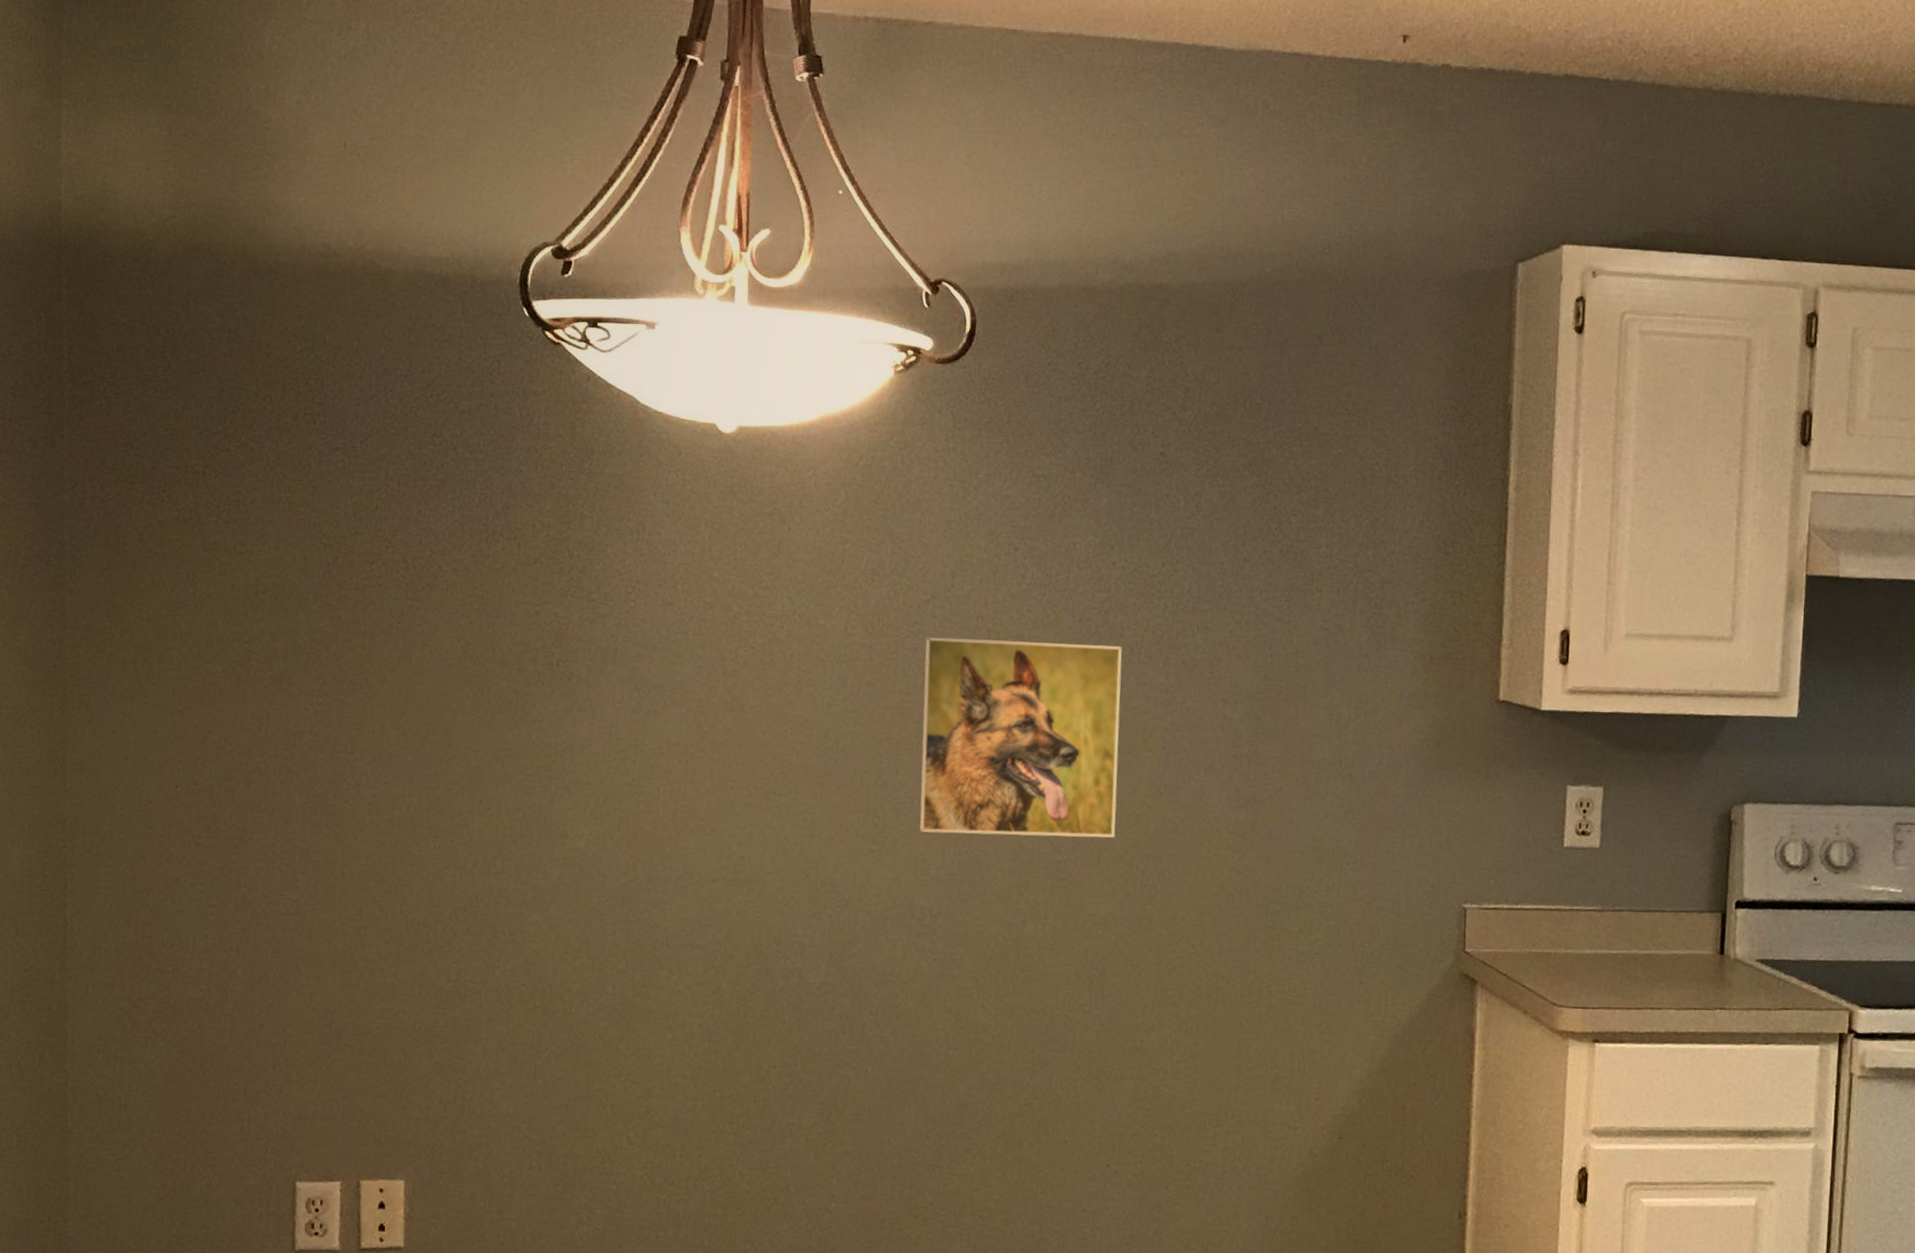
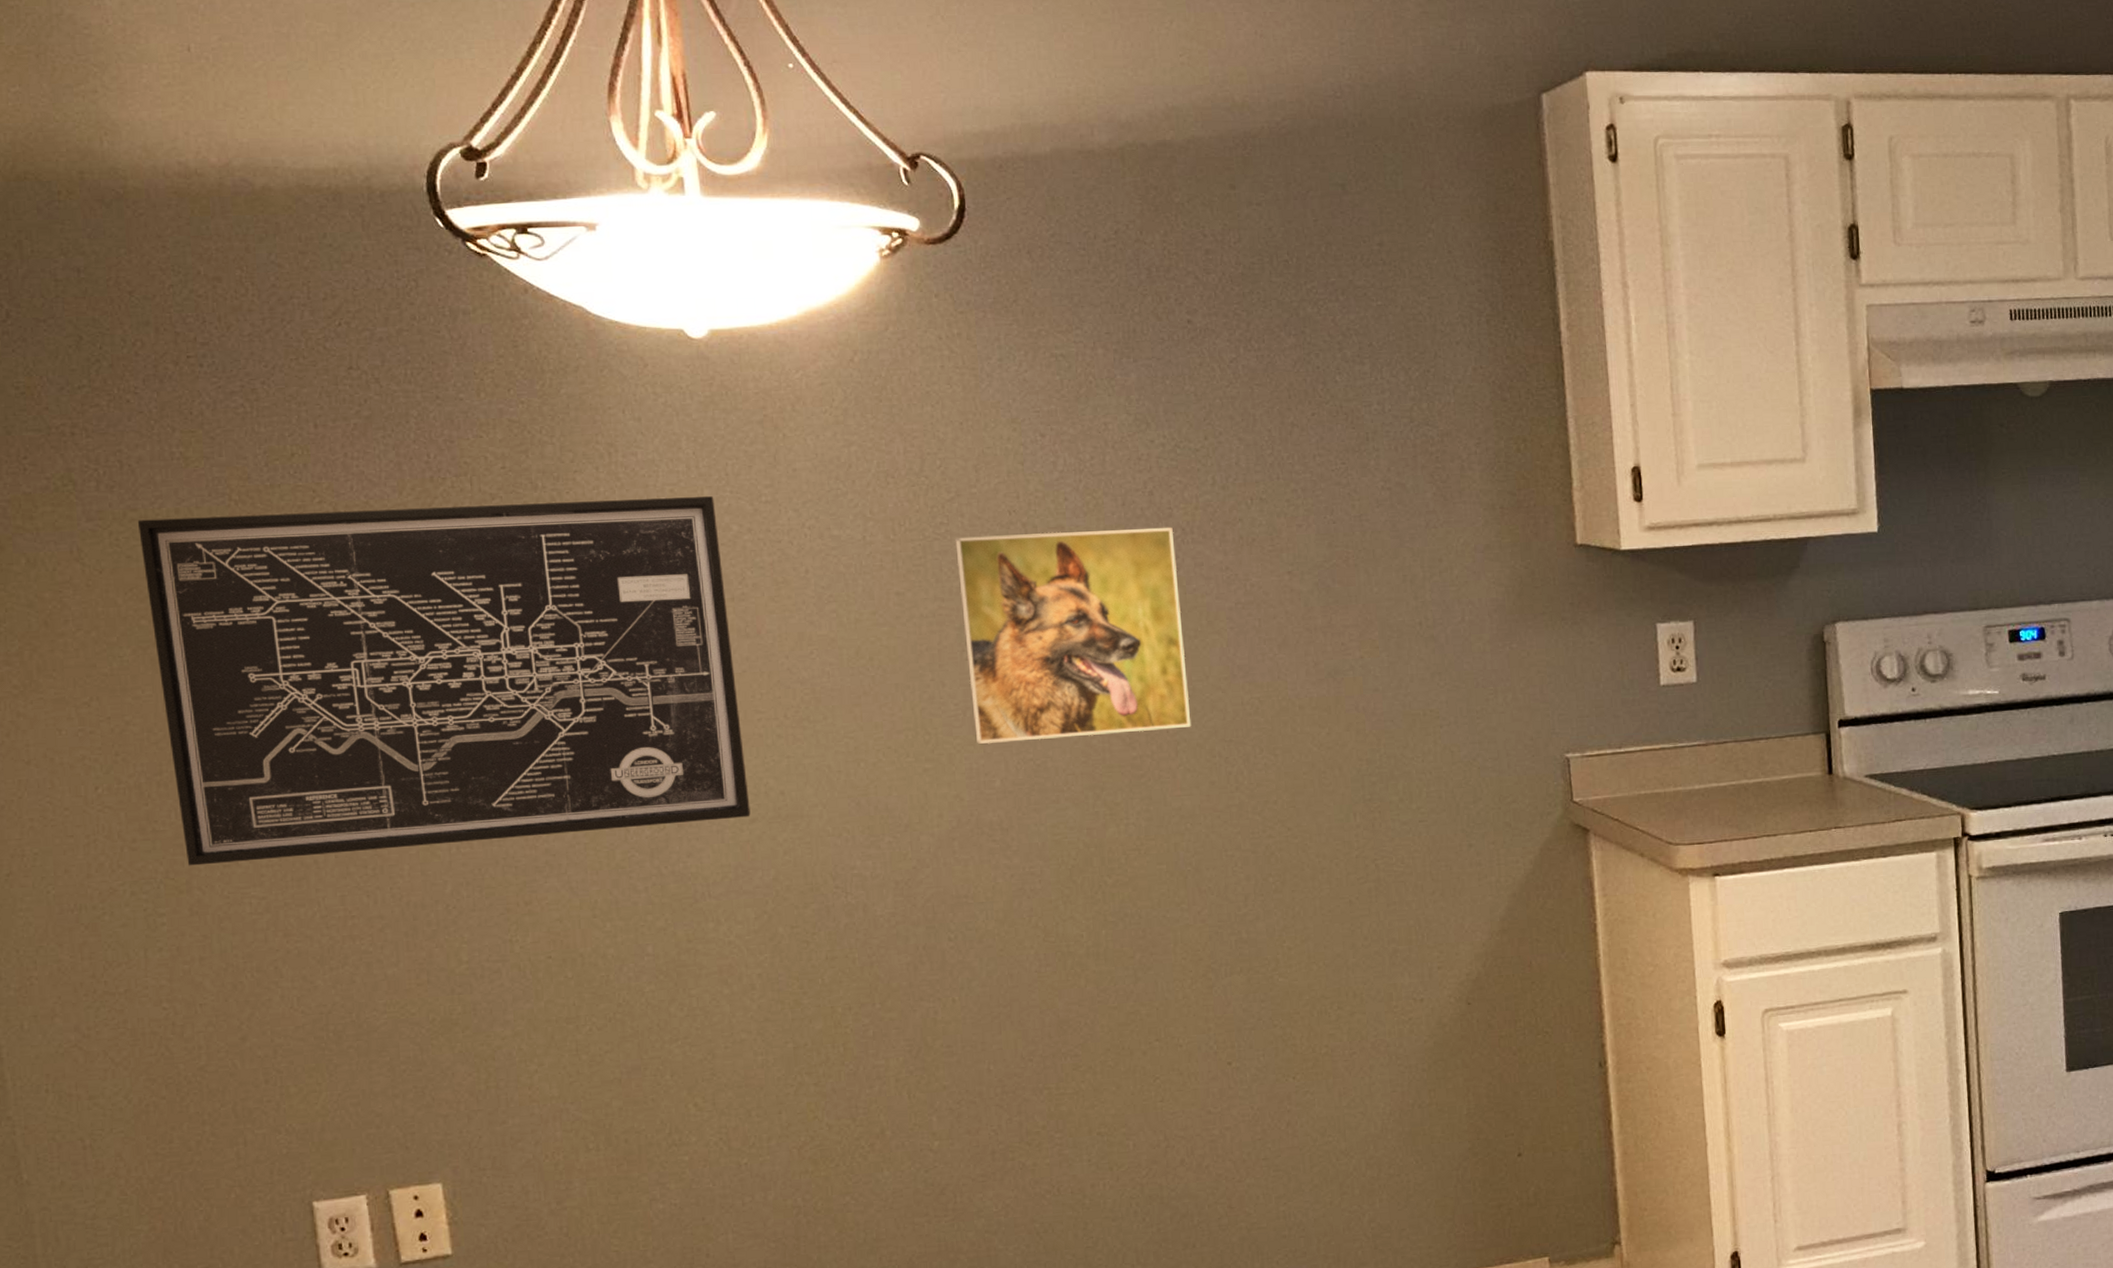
wall art: none [239,554,721,877] -> present [137,496,751,866]

